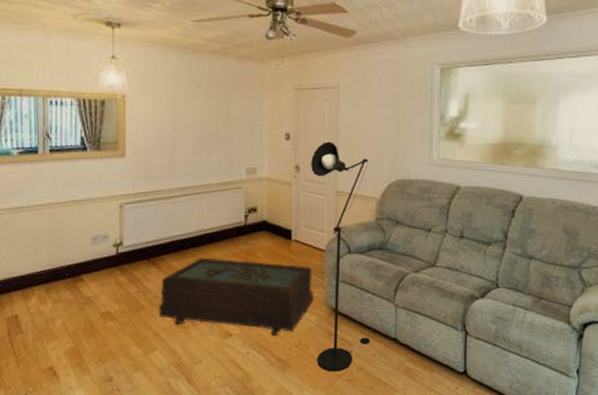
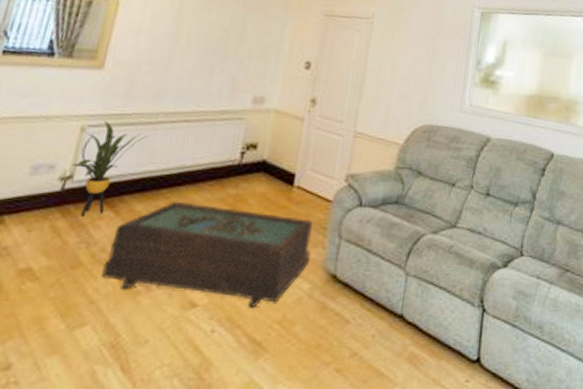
house plant: none [119,199,171,273] -> present [71,121,150,216]
floor lamp: present [311,141,371,372] -> none [301,75,395,358]

